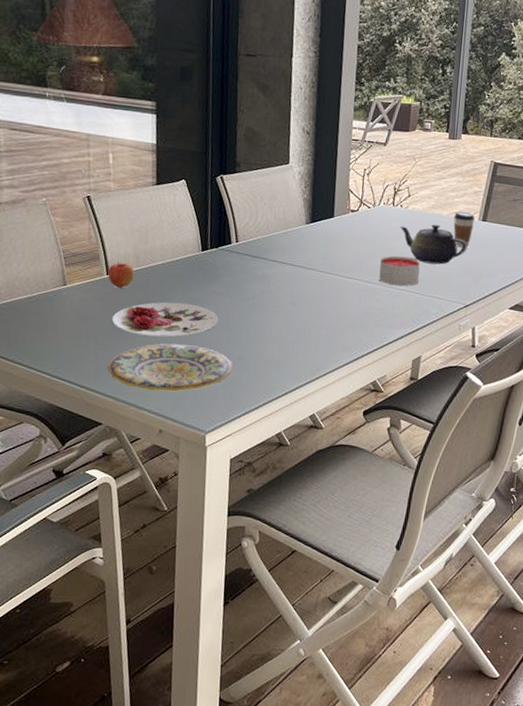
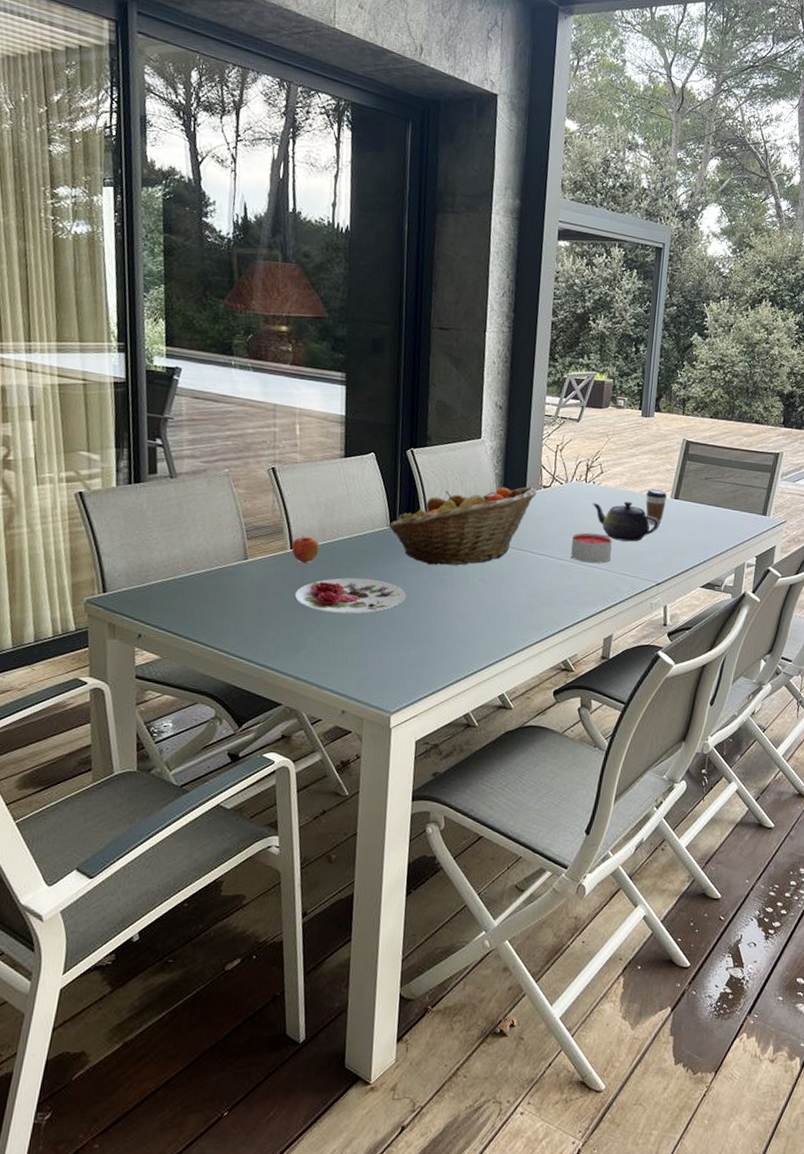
plate: present [107,343,233,392] -> none [288,620,420,671]
fruit basket: none [200,210,345,290] -> present [388,486,537,566]

